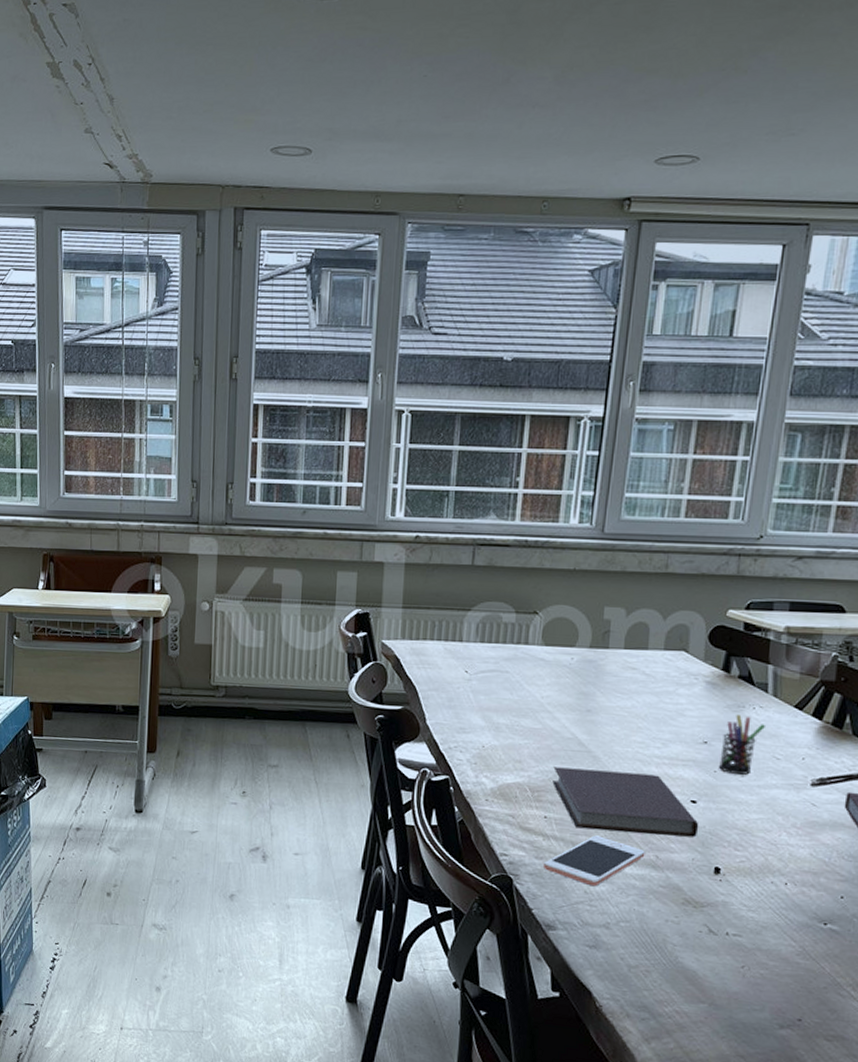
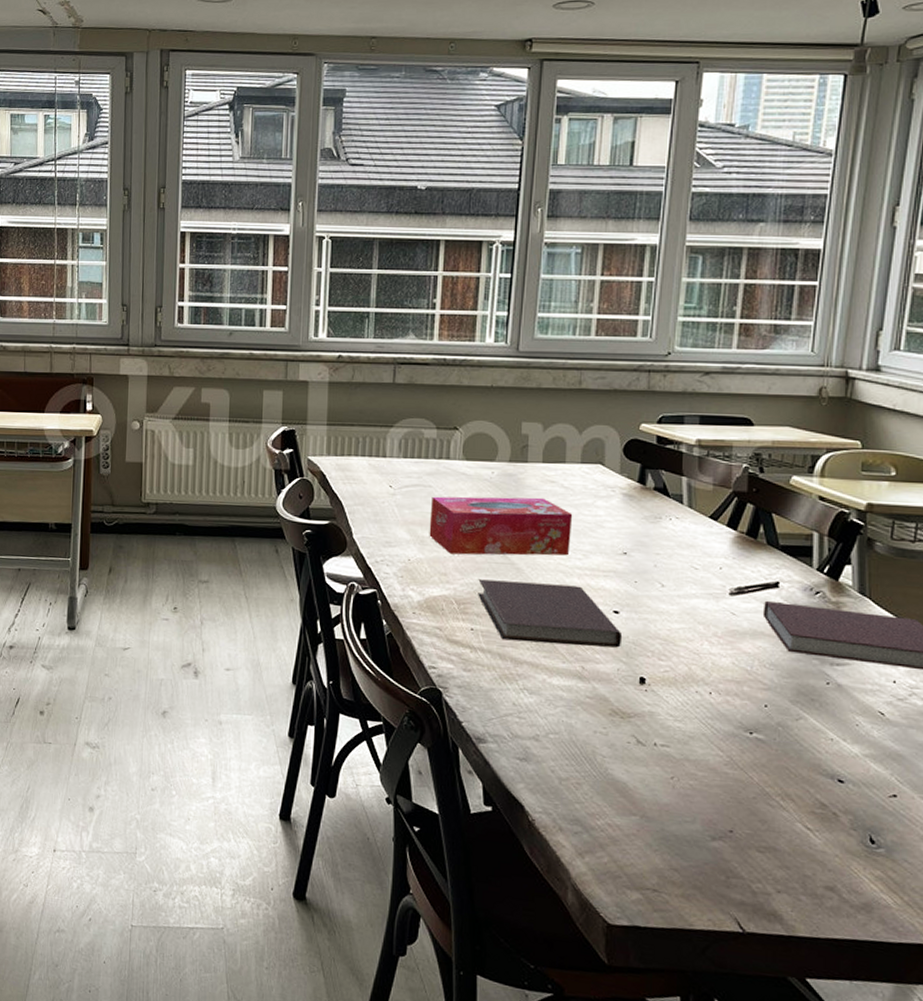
tissue box: none [504,682,653,744] -> present [429,496,573,556]
cell phone: present [544,835,645,887] -> none [472,647,571,699]
pen holder: present [719,715,765,775] -> none [639,526,682,585]

